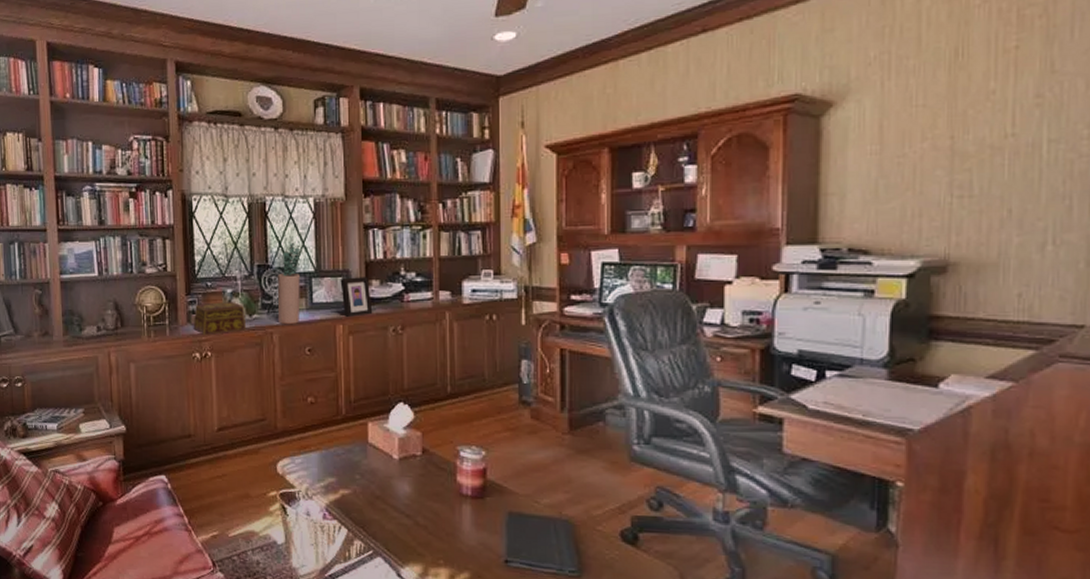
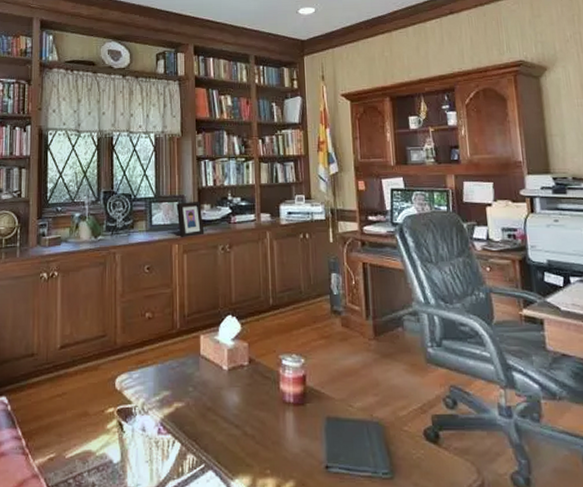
decorative box: present [193,302,247,335] -> none [42,225,92,256]
vase: present [277,239,301,325] -> none [120,169,142,246]

